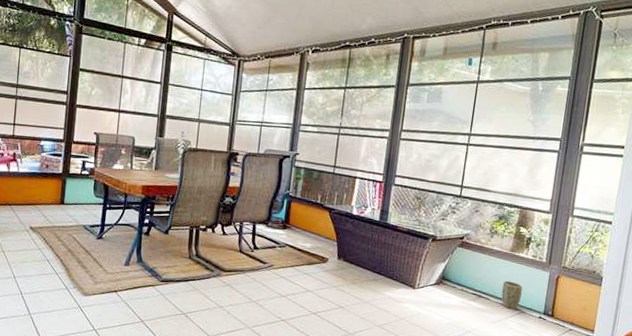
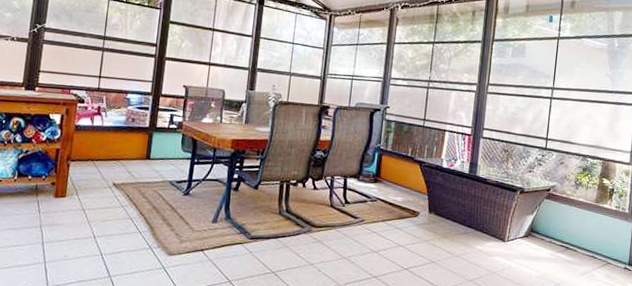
plant pot: present [501,280,523,309] -> none [588,232,608,260]

